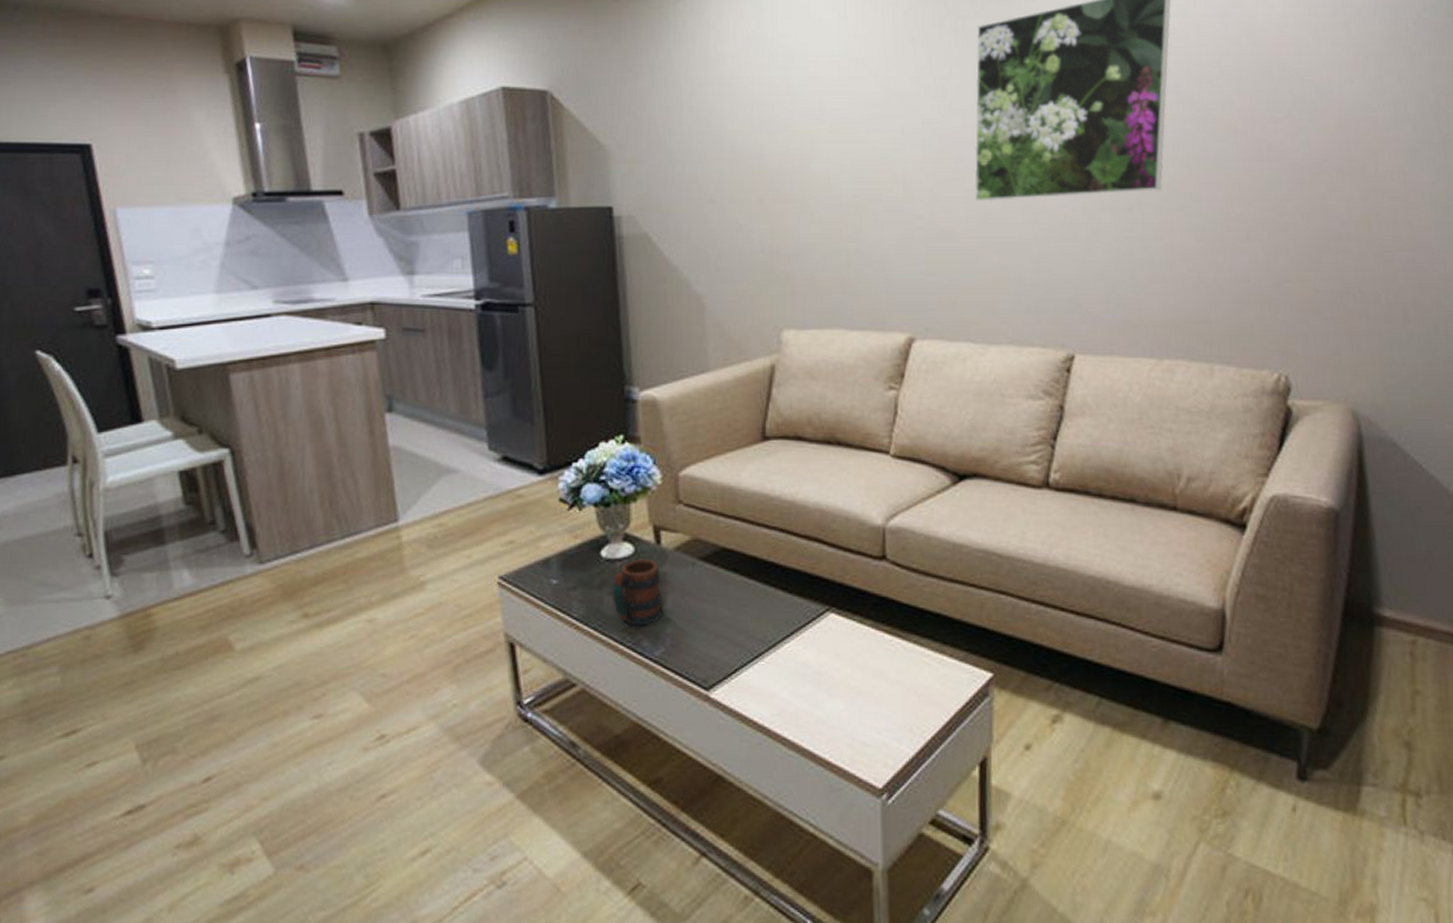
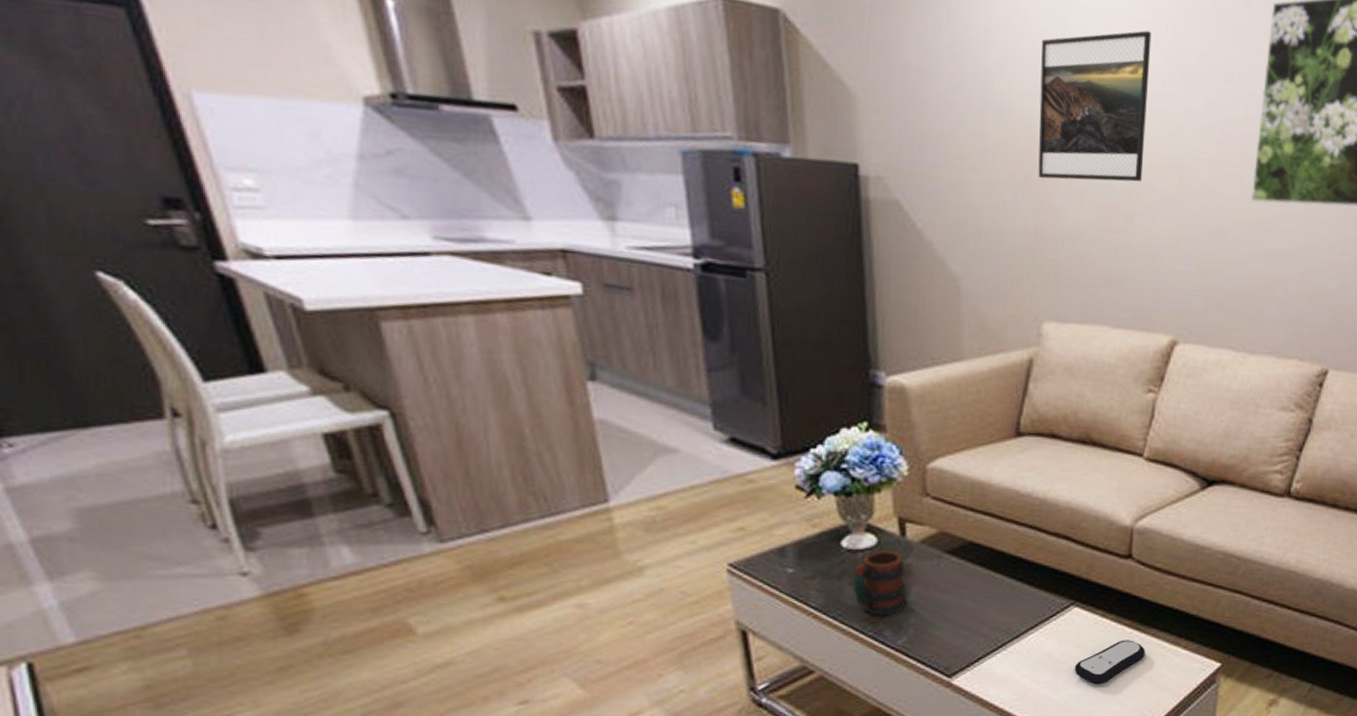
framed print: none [767,65,868,201] -> present [1038,30,1152,182]
remote control: none [834,648,909,697] -> present [1074,640,1145,684]

